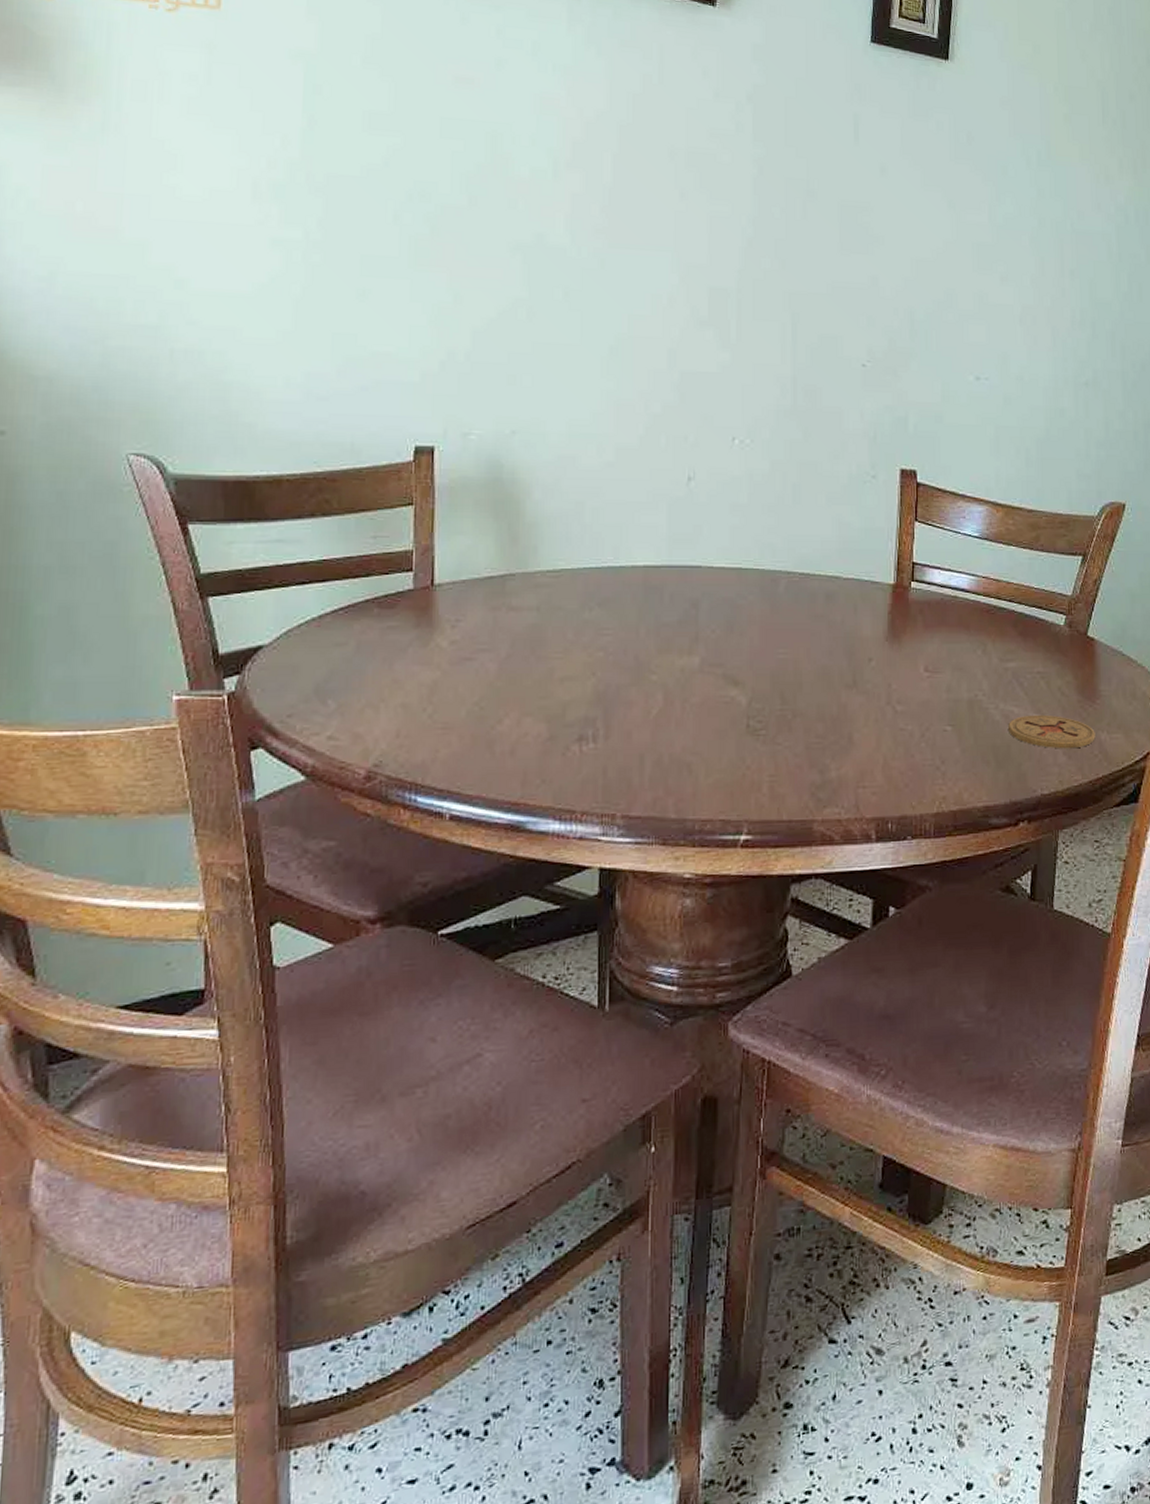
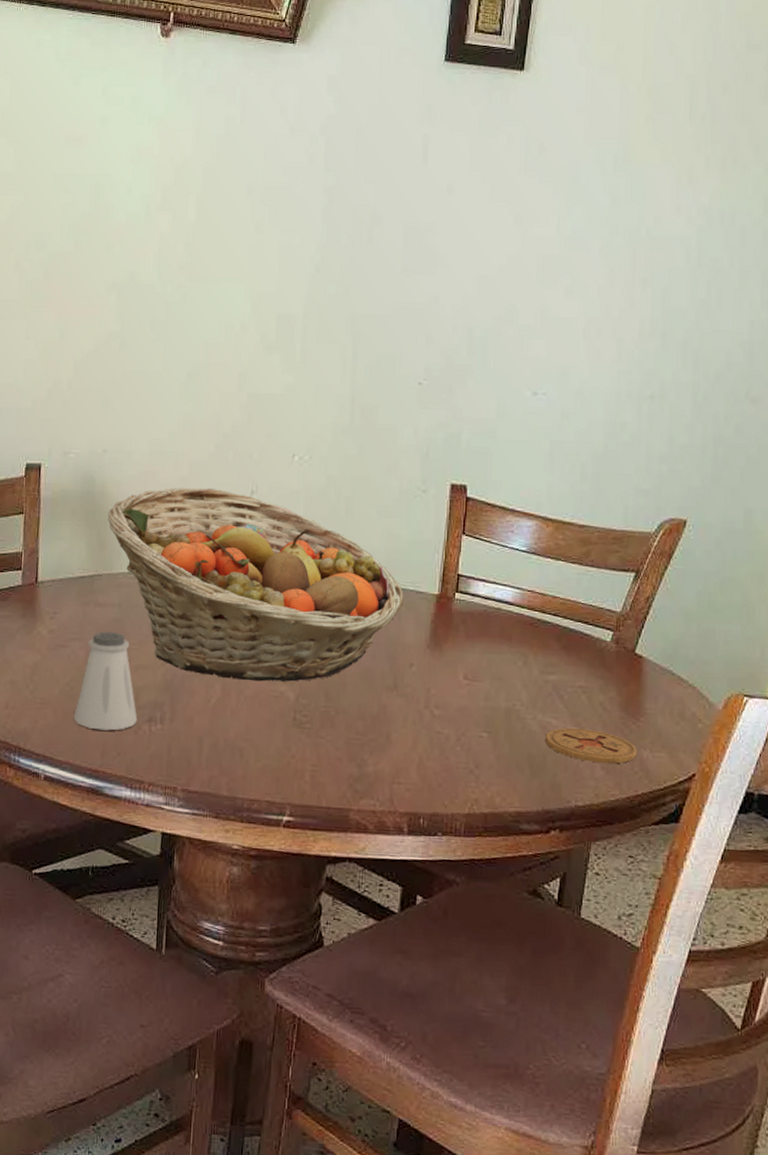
saltshaker: none [485,640,565,755] -> present [73,631,138,731]
fruit basket: none [520,473,858,687] -> present [107,487,404,682]

